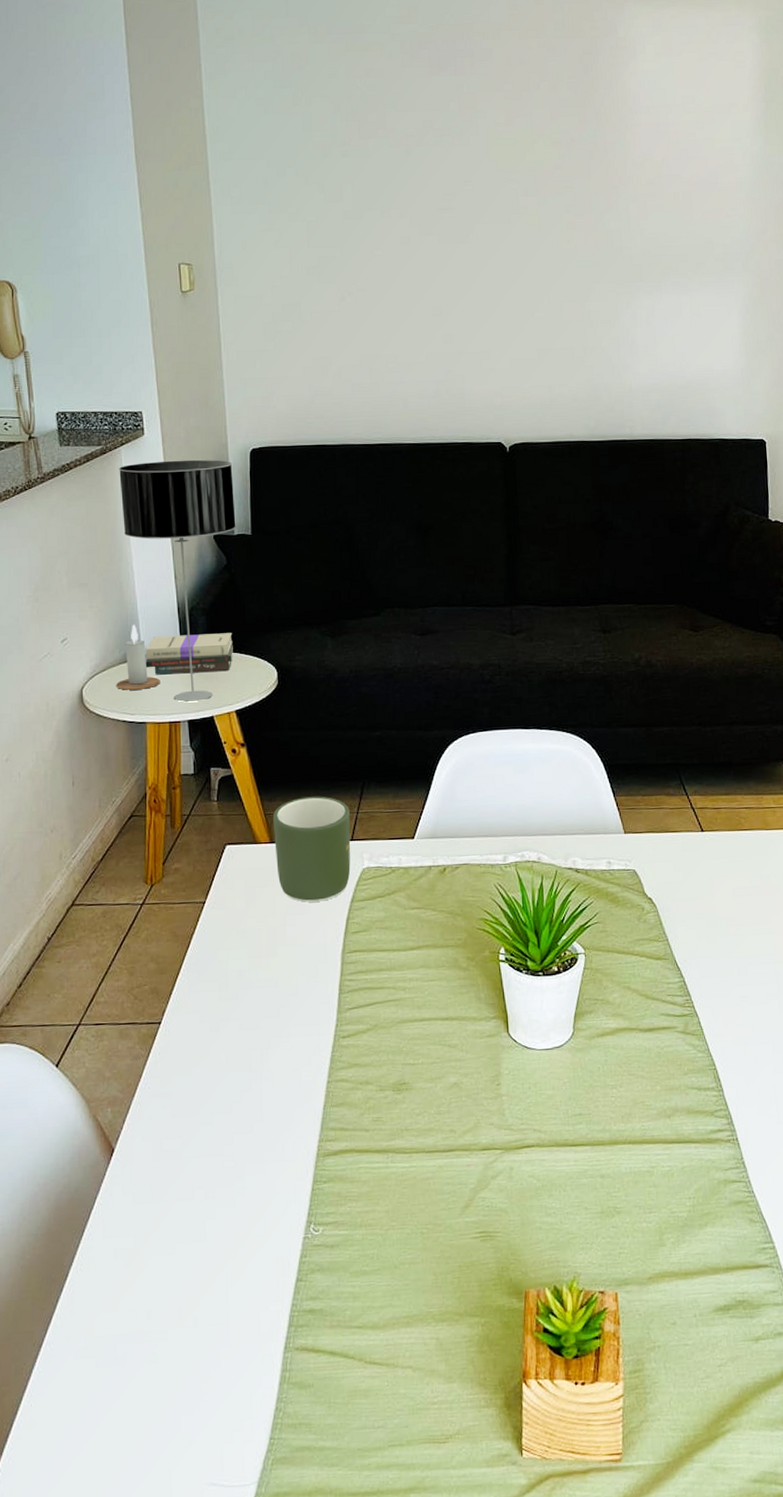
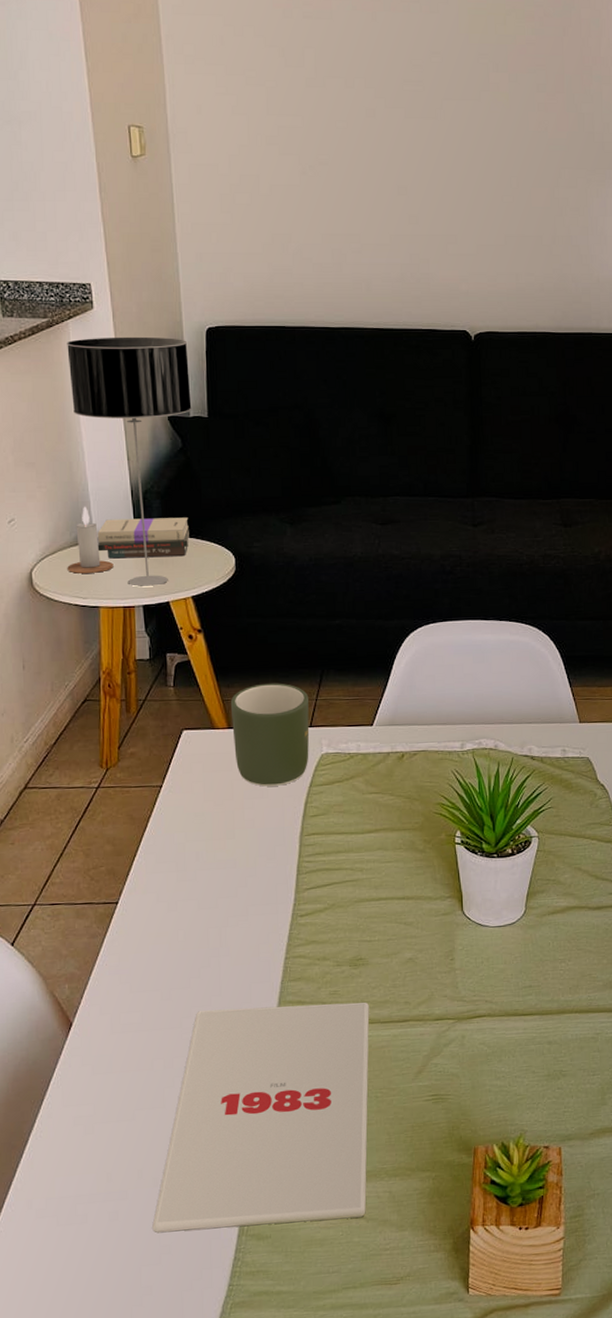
magazine: none [192,1129,414,1378] -> present [152,1001,370,1233]

